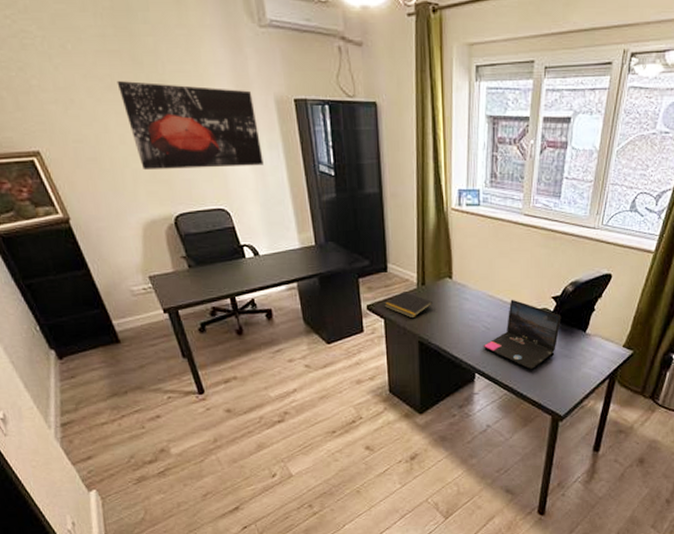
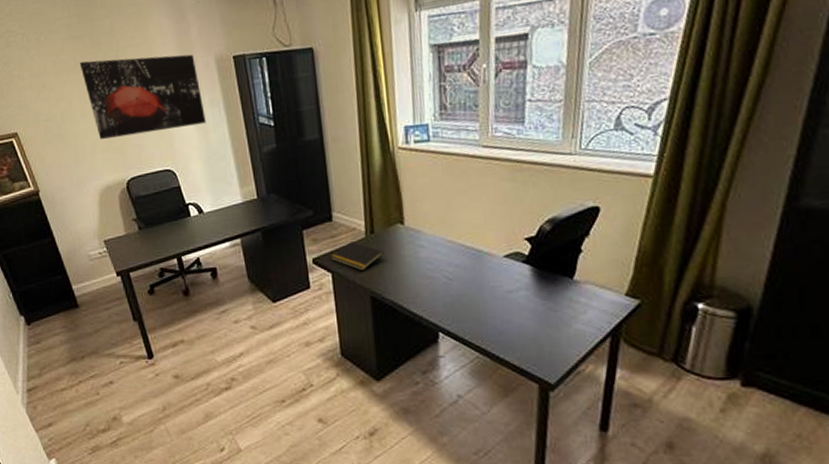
laptop: present [483,299,561,369] -> none [445,243,540,326]

